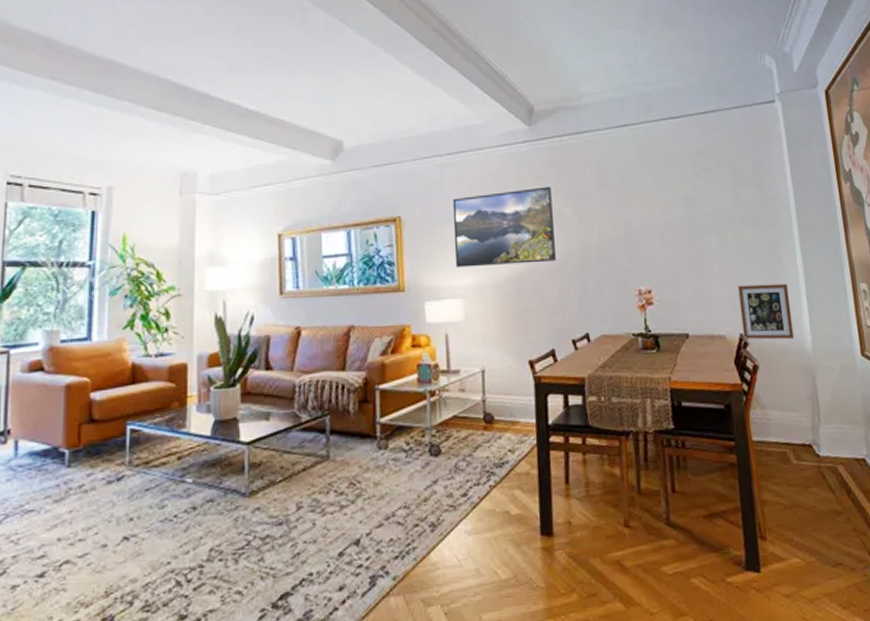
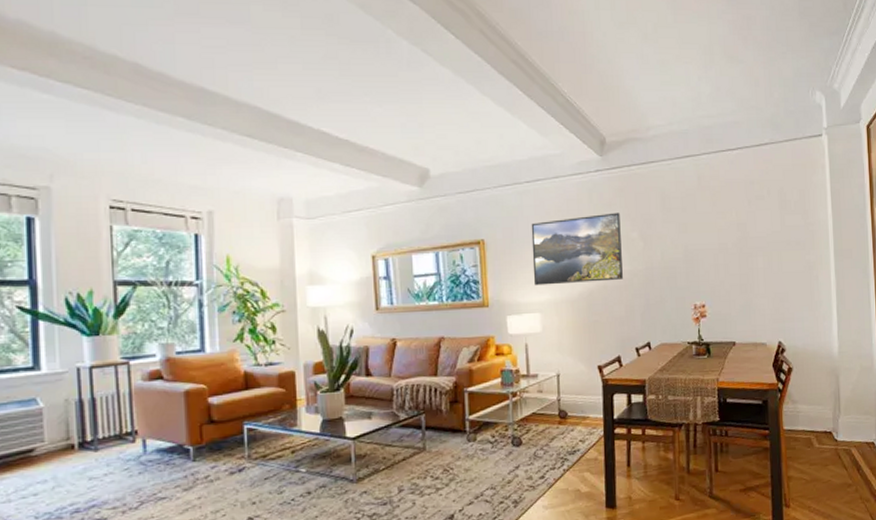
picture frame: present [738,283,795,340] -> none [779,298,824,346]

